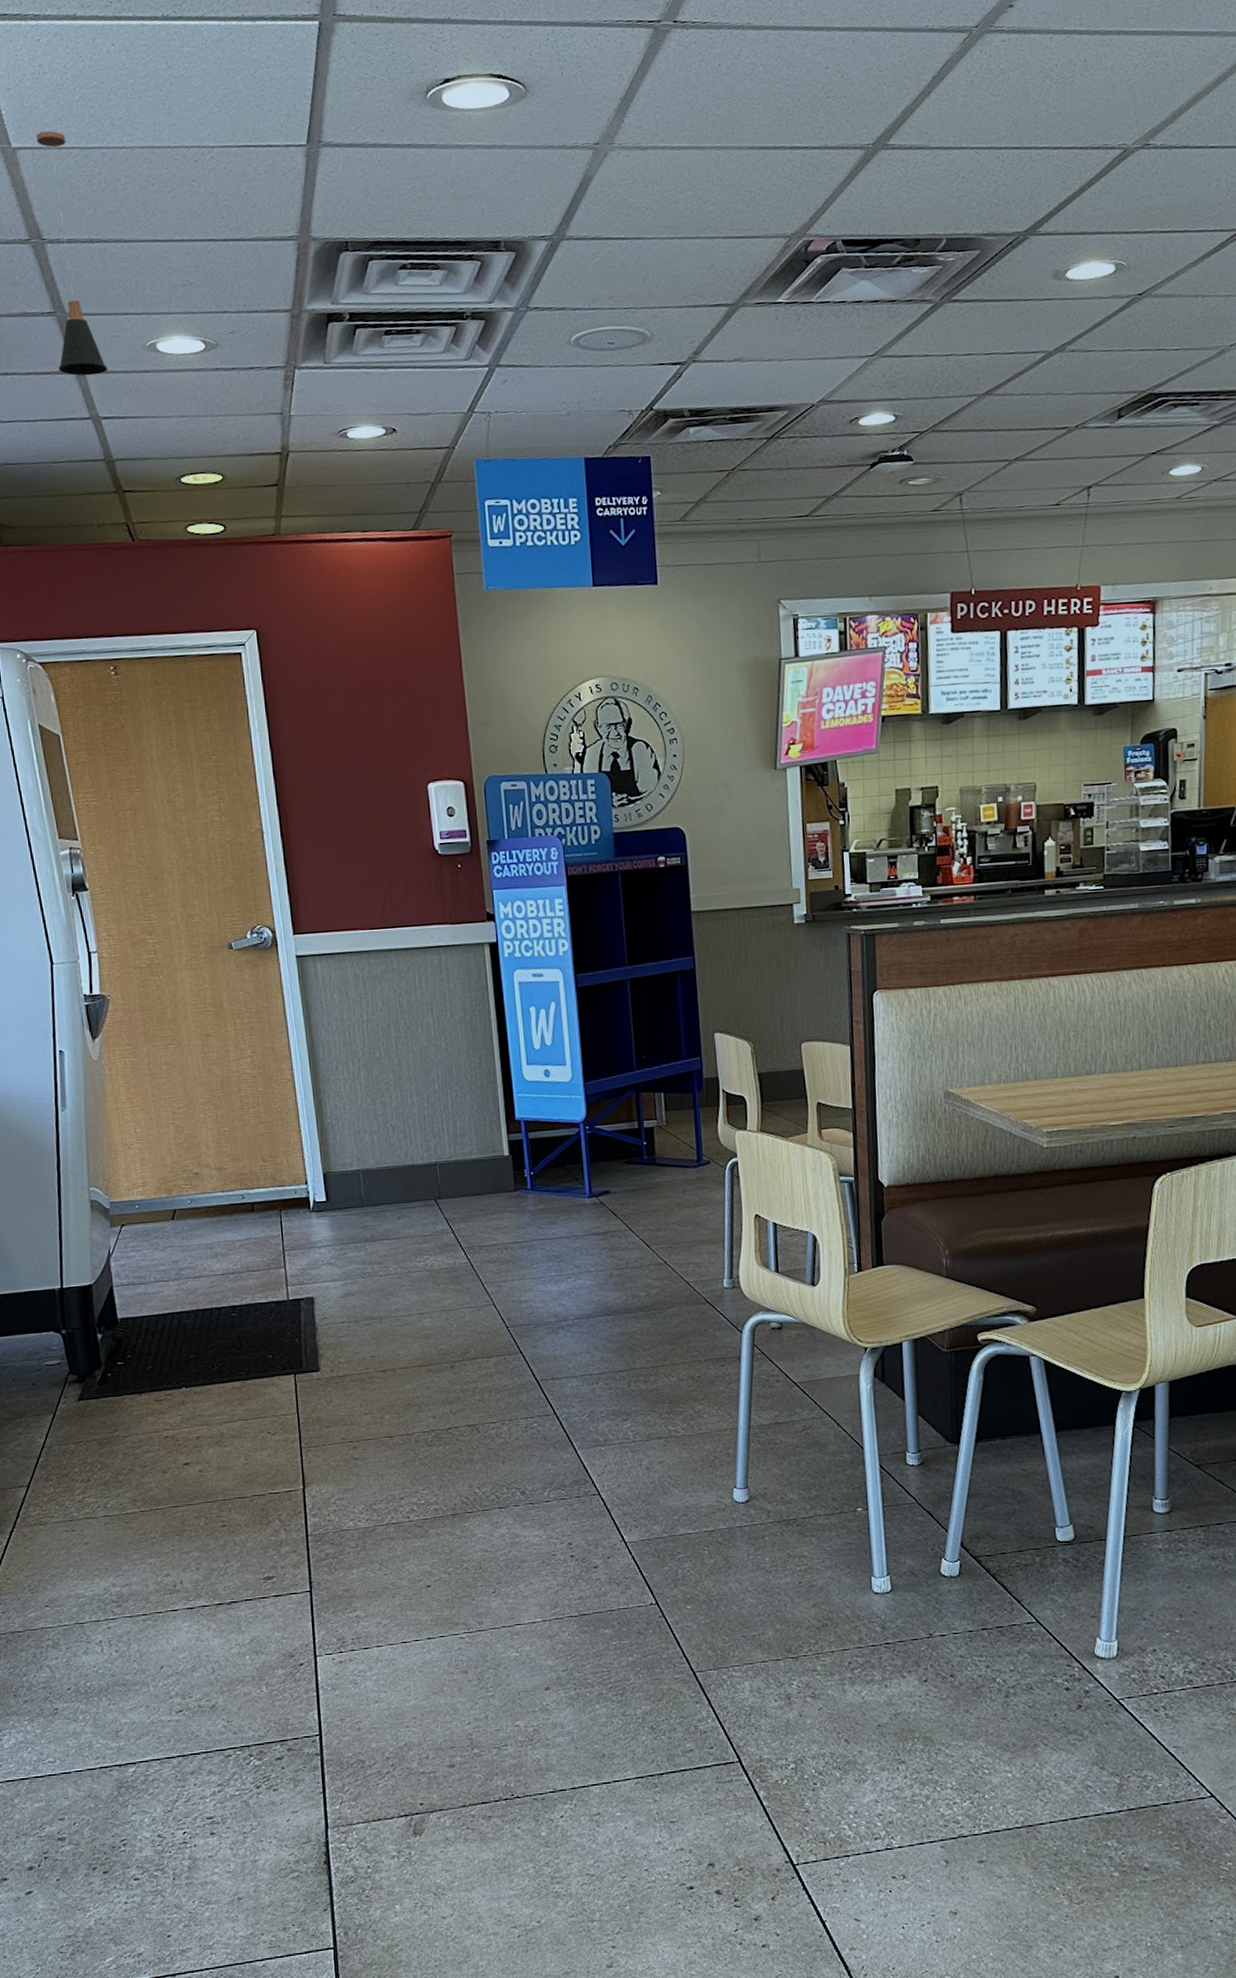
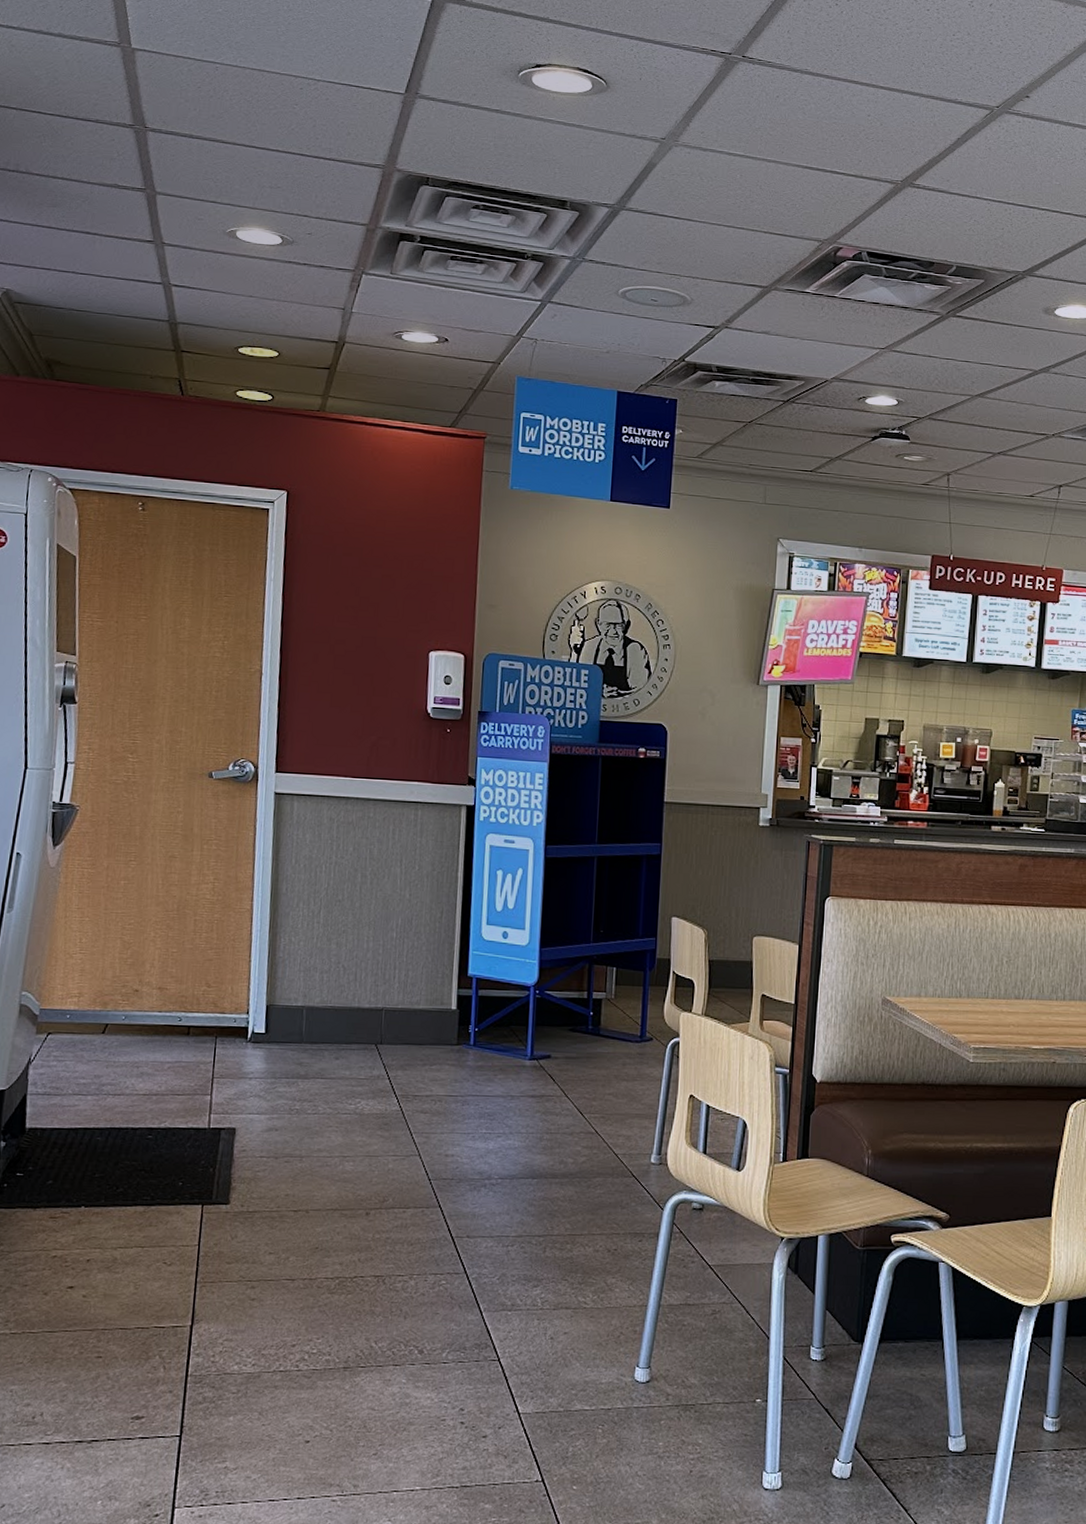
pendant lamp: present [36,130,108,376] -> none [139,39,187,248]

